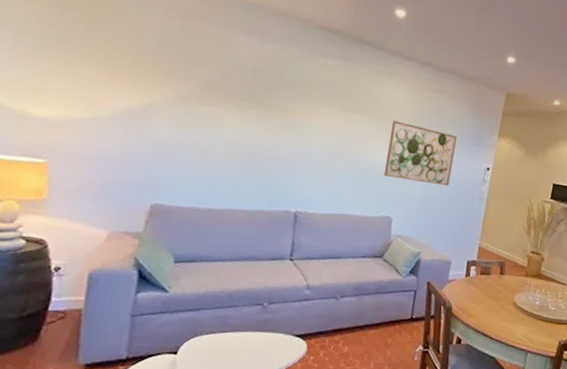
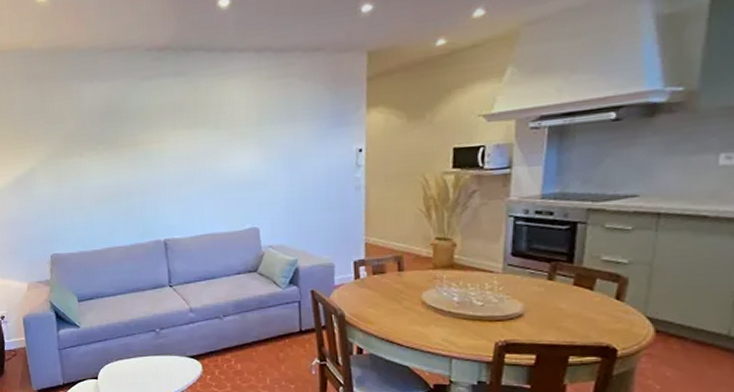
wall art: present [383,120,457,186] -> none [239,121,316,187]

